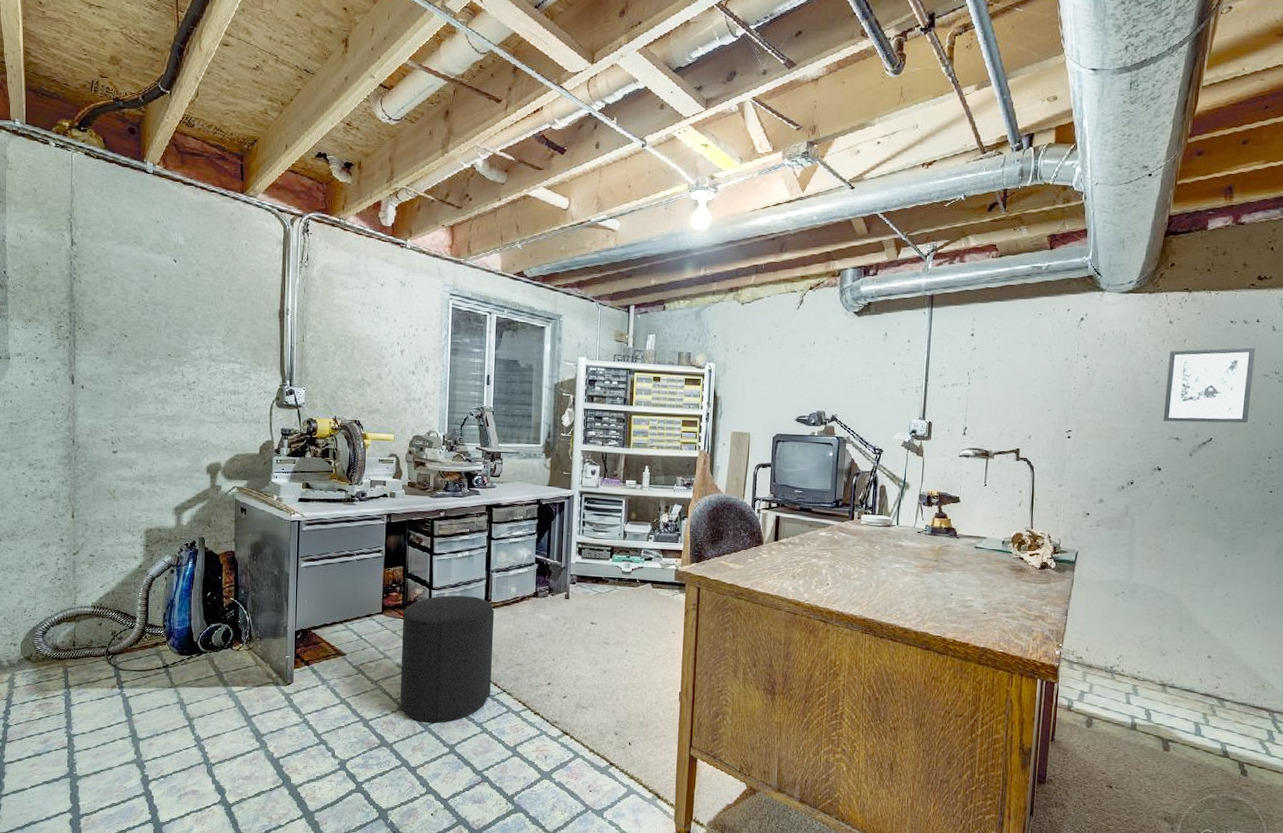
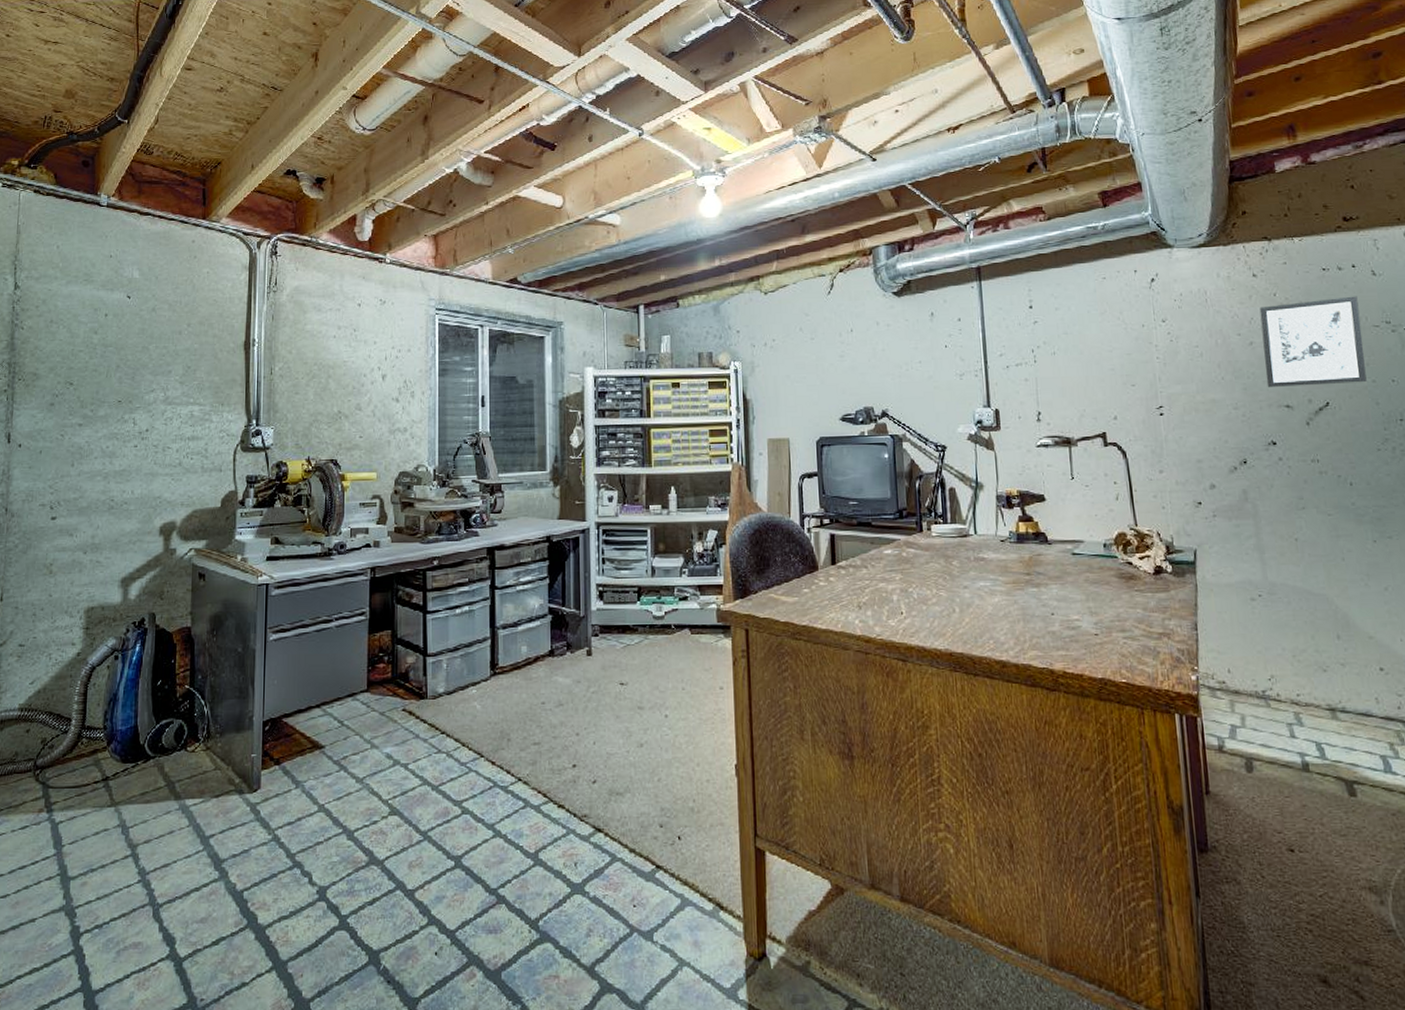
stool: present [400,595,495,723] -> none [391,660,503,828]

